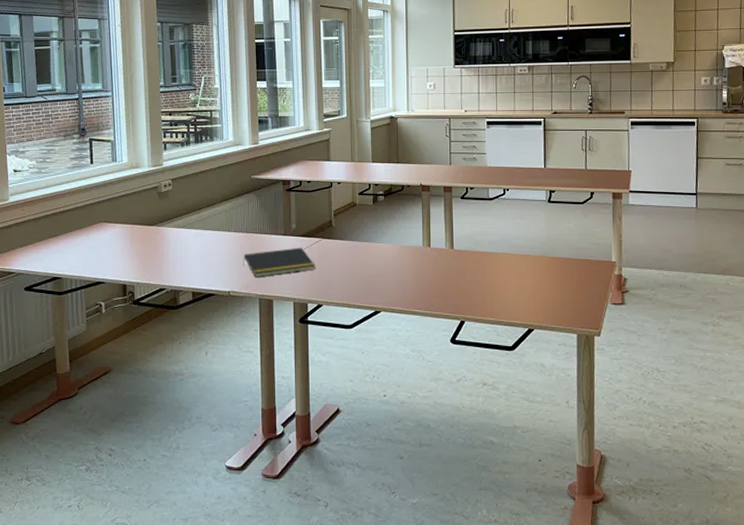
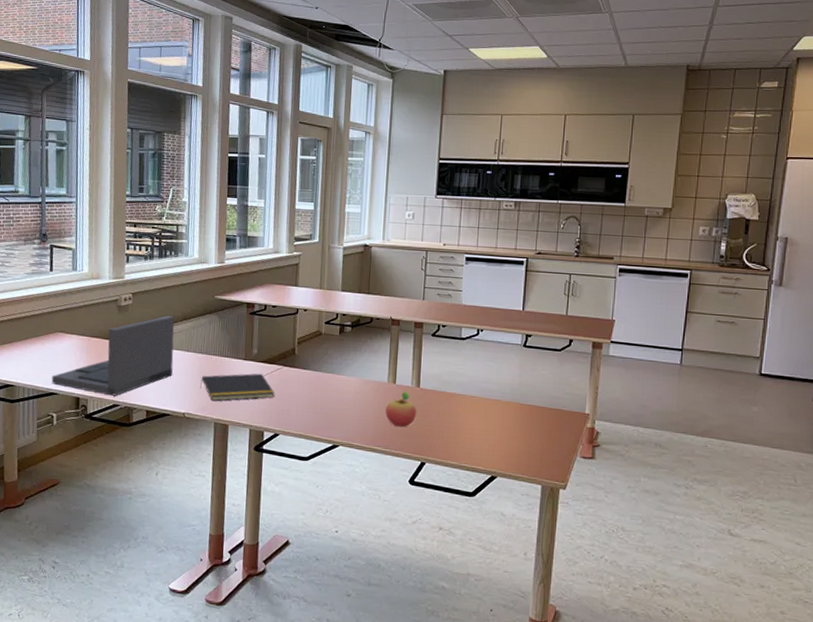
laptop: none [98,198,216,280] -> present [51,316,175,396]
fruit: none [423,254,453,289] -> present [385,391,417,428]

